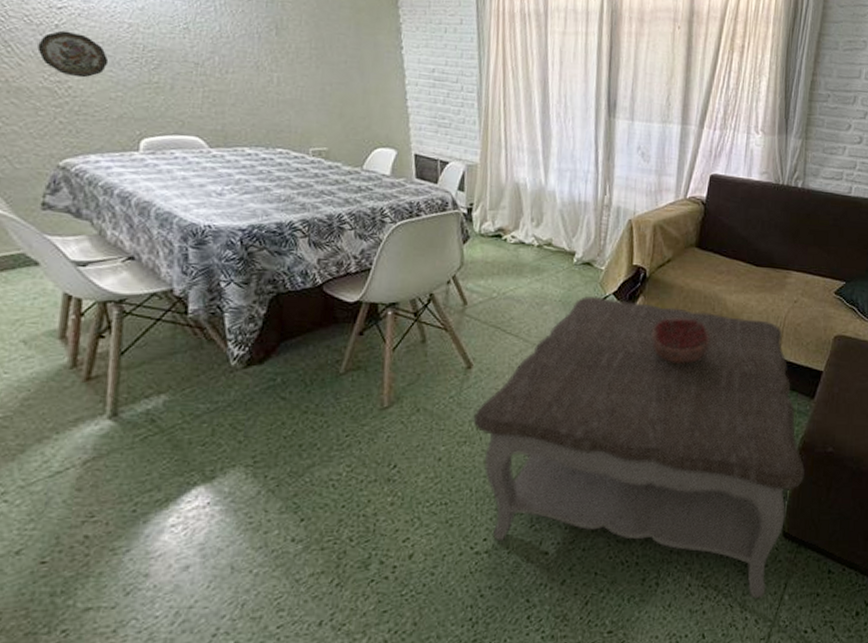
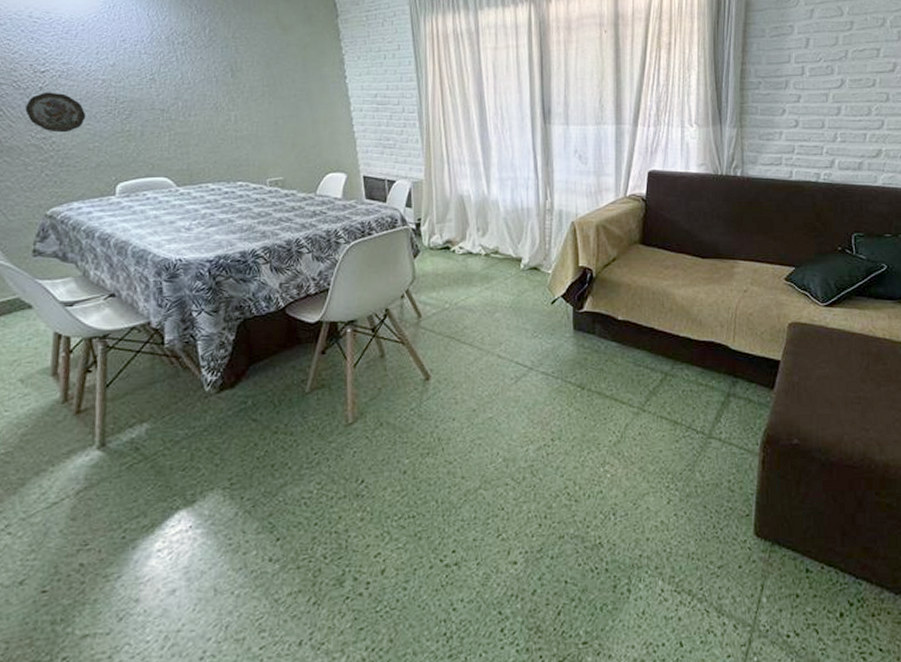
coffee table: present [473,296,805,599] -> none [434,300,771,603]
decorative bowl: present [652,317,710,364] -> none [604,315,661,362]

